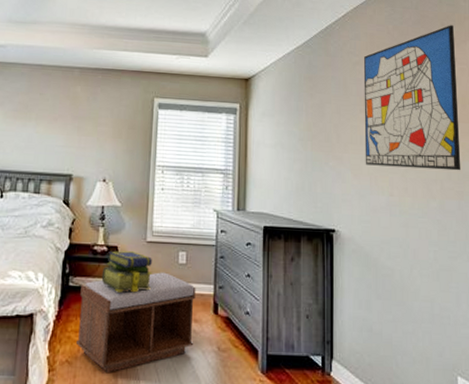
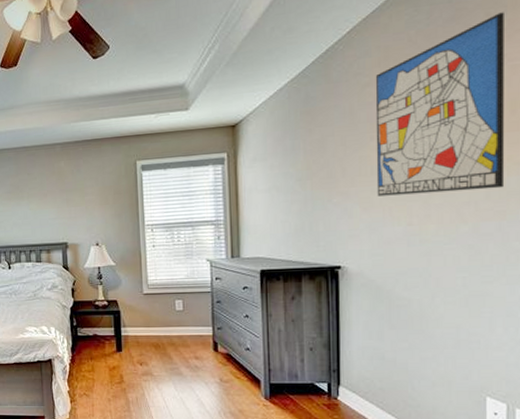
bench: present [76,272,196,372] -> none [88,319,197,401]
stack of books: present [101,251,153,293] -> none [105,303,152,338]

